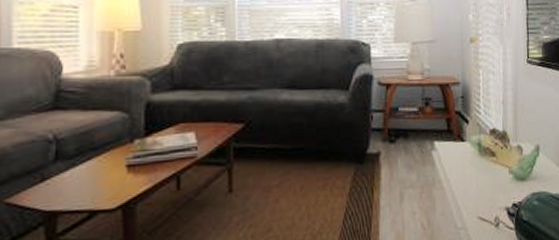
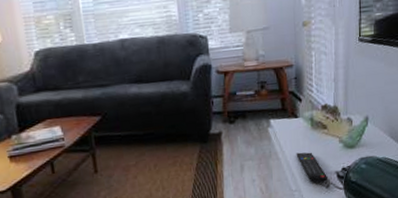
remote control: none [462,182,497,221] -> present [296,152,327,183]

